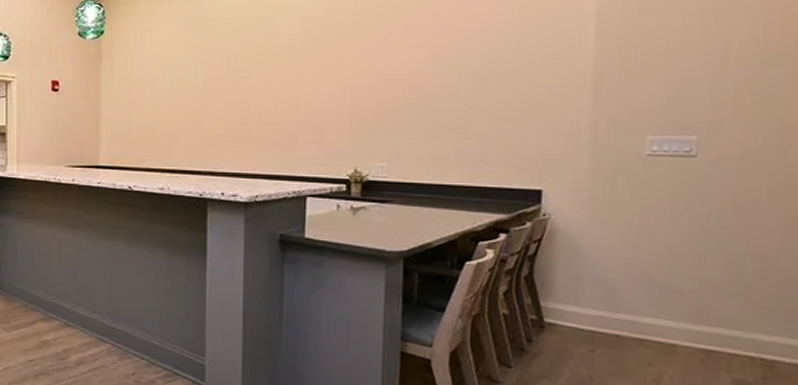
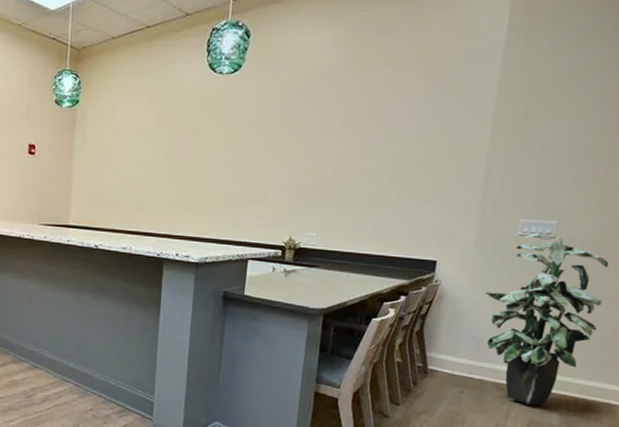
indoor plant: none [610,151,776,369] -> present [485,232,609,407]

